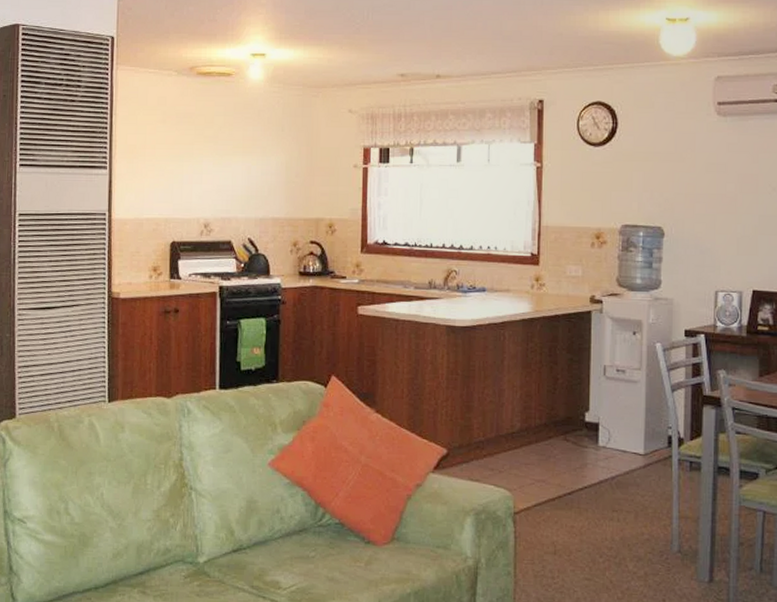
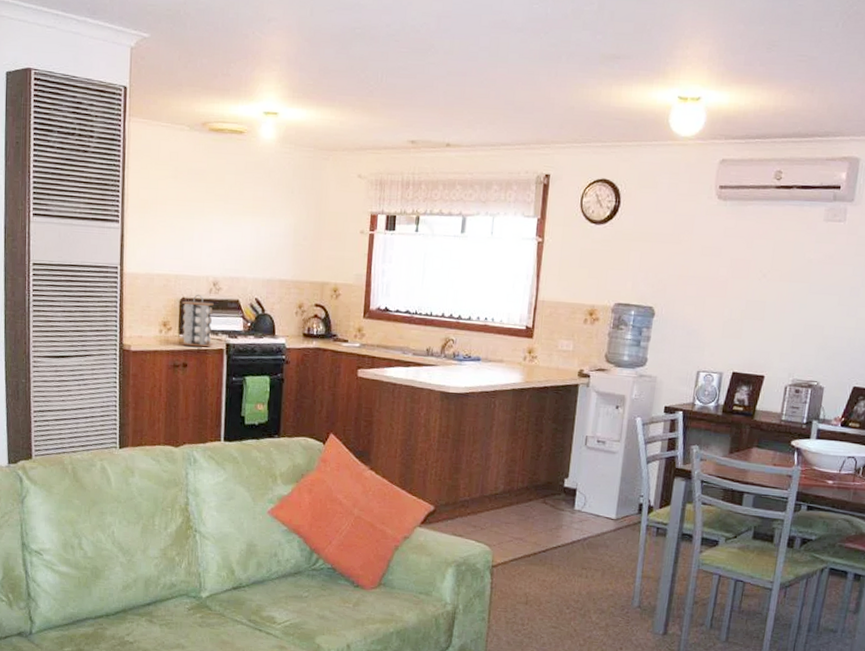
spice rack: none [171,237,205,291] -> present [180,294,214,348]

